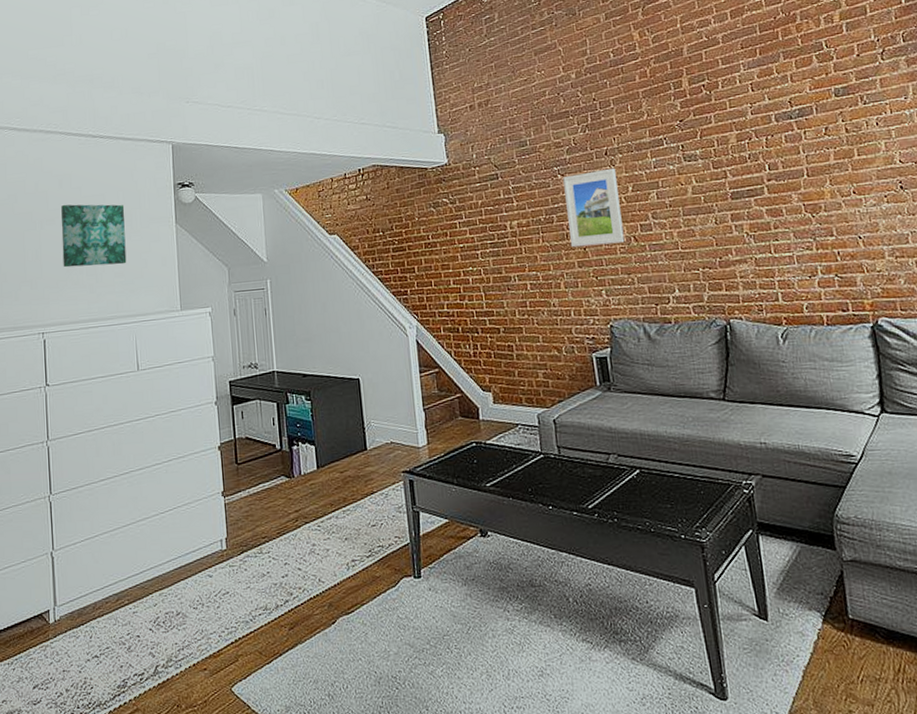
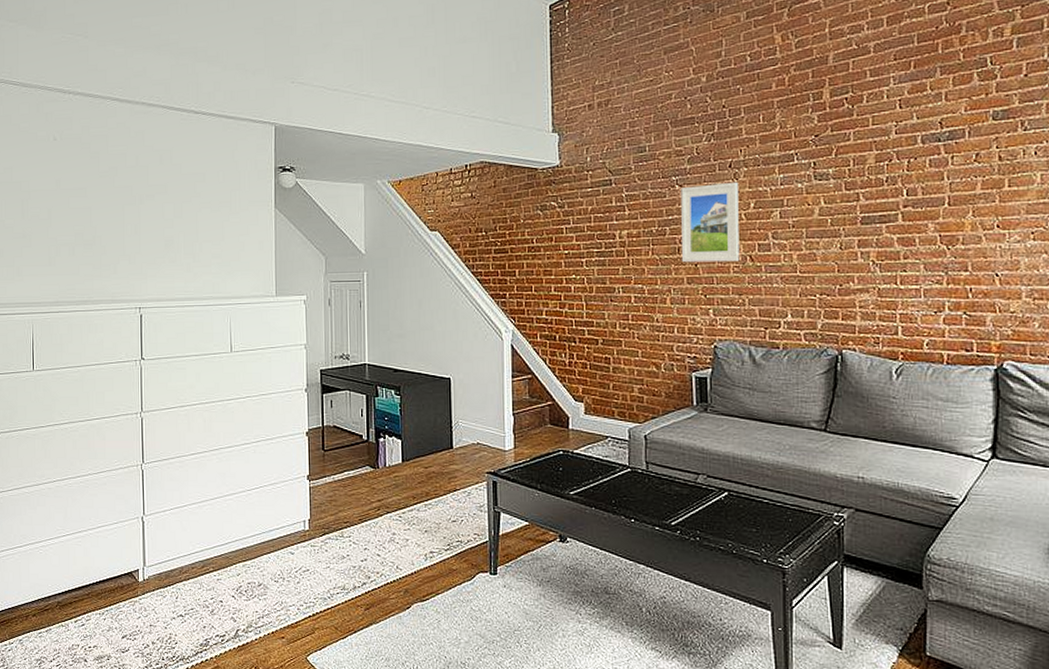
wall art: present [61,204,127,268] -> none [160,180,224,246]

